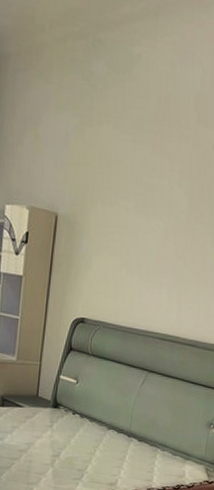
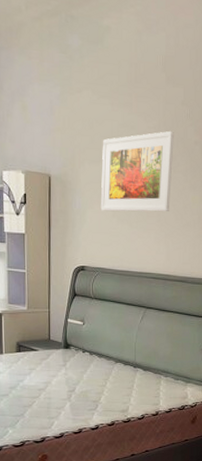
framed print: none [109,176,200,266] -> present [100,130,174,212]

